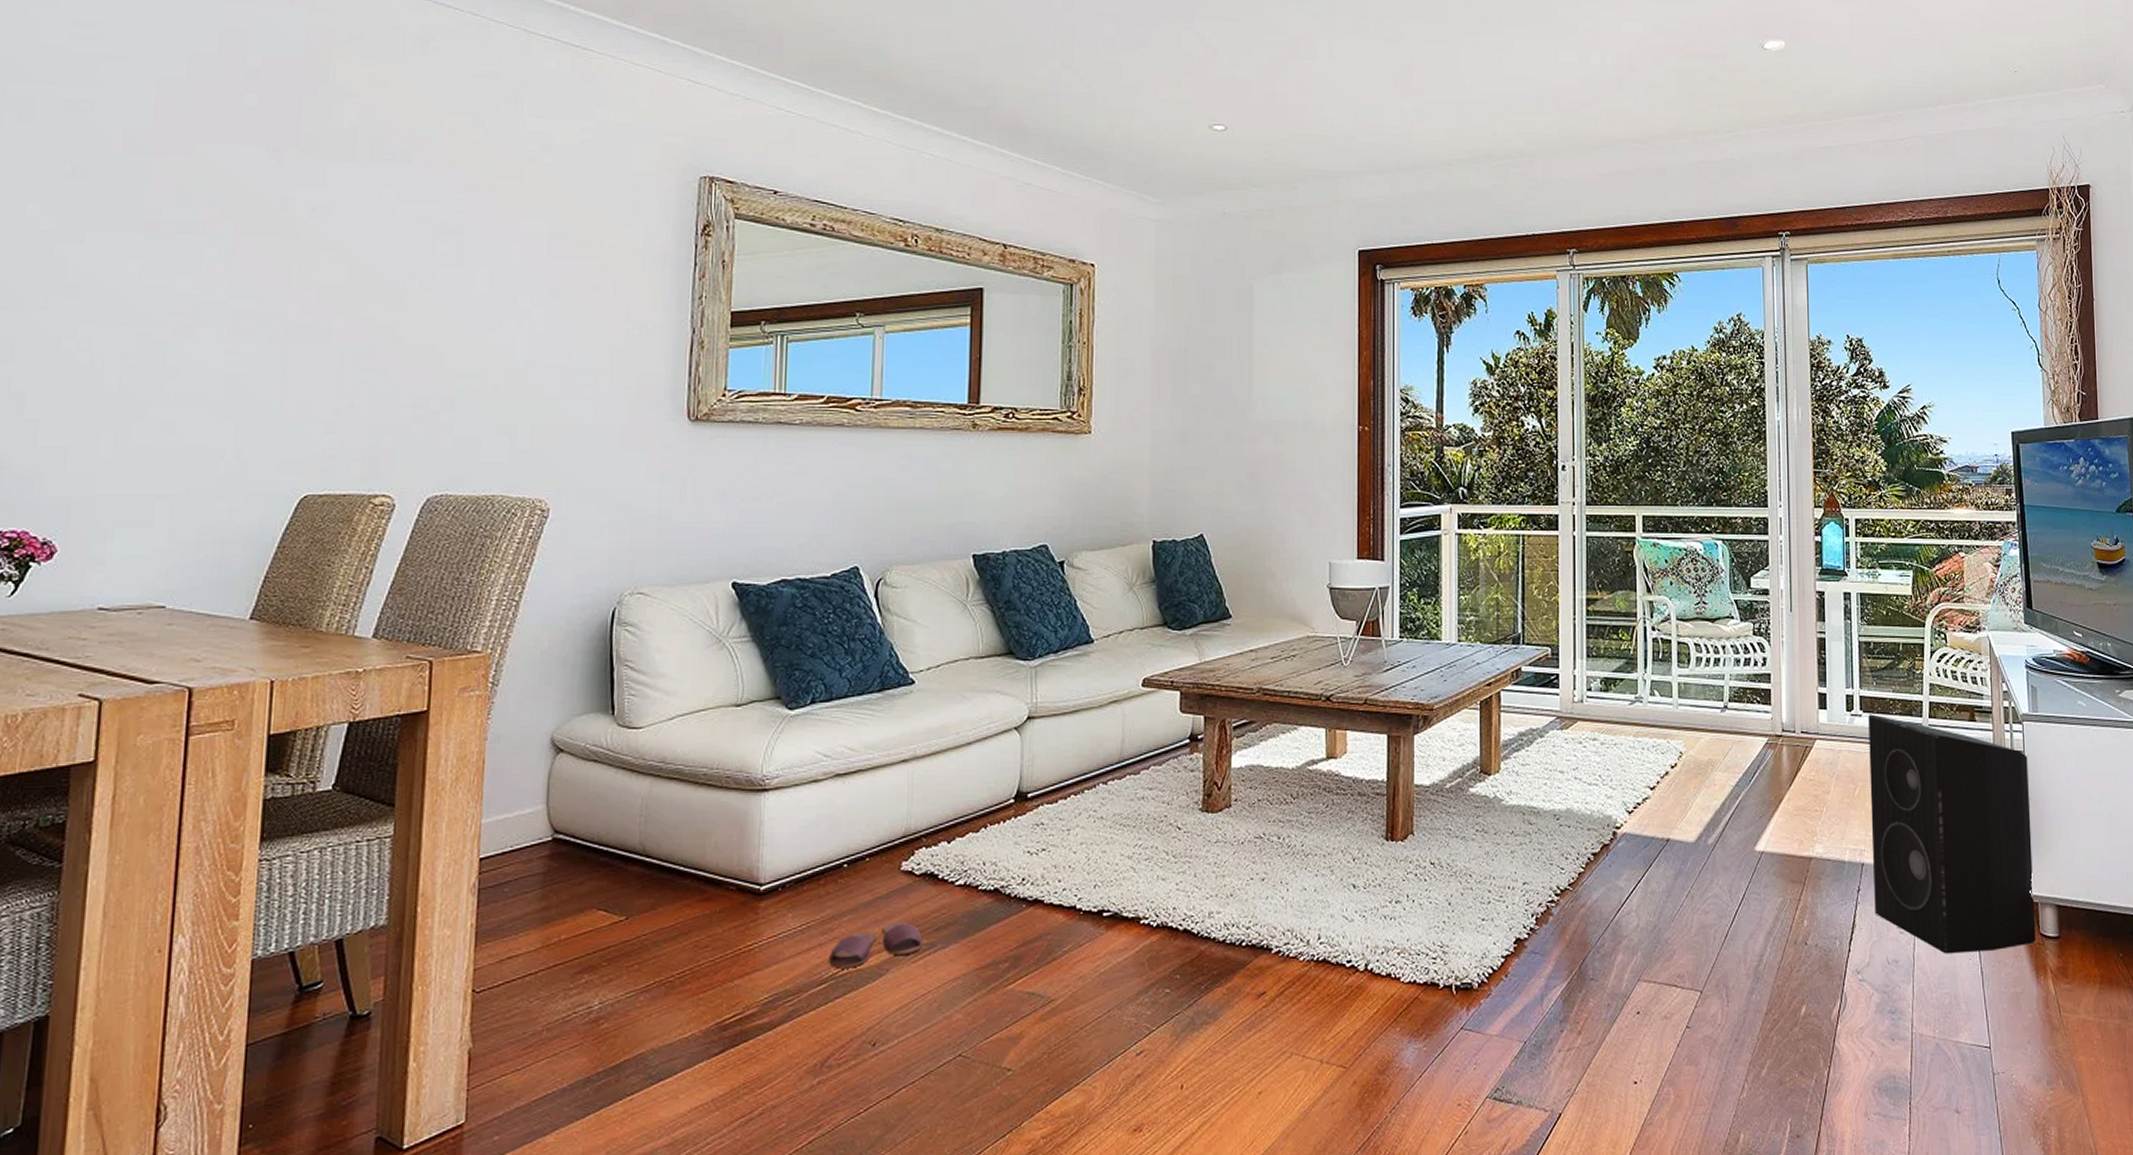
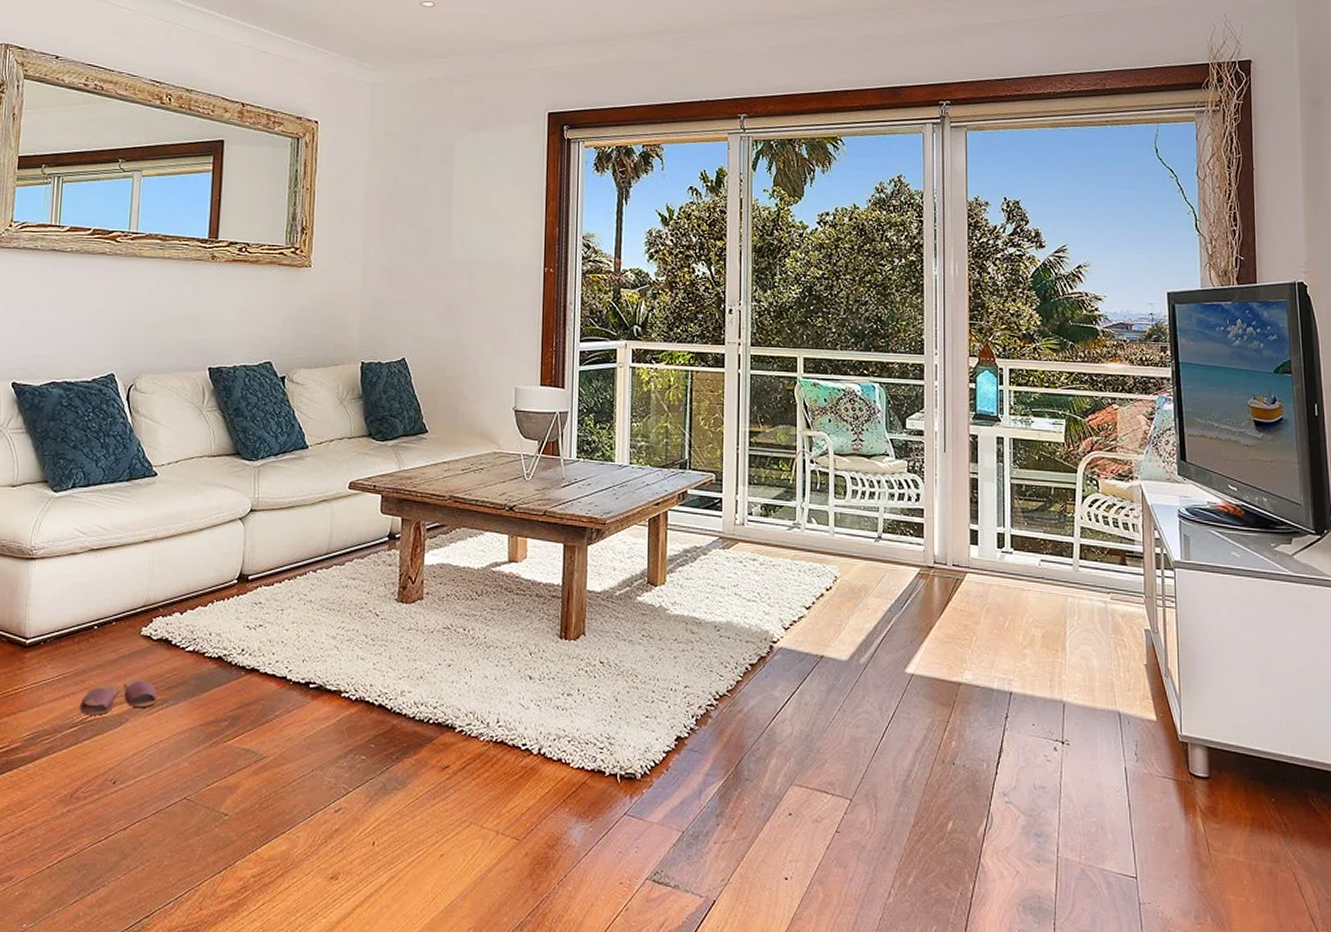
speaker: present [1868,714,2036,954] -> none [1019,552,1186,785]

